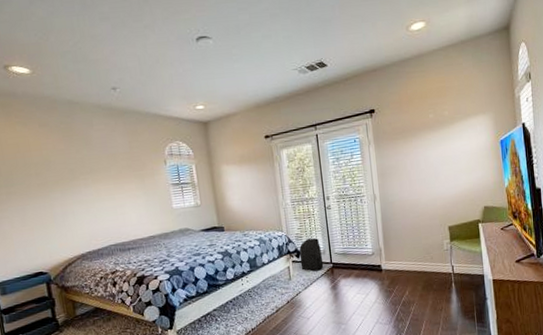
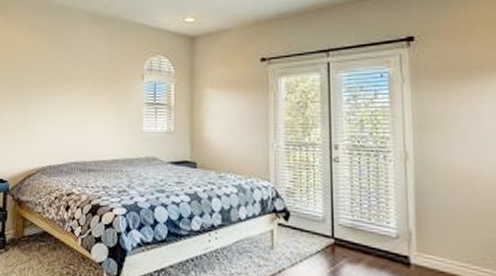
backpack: present [299,238,324,271] -> none [288,196,322,245]

